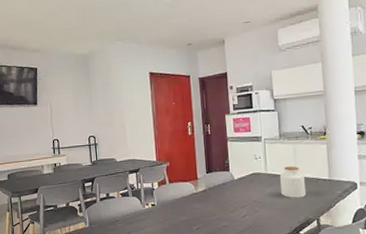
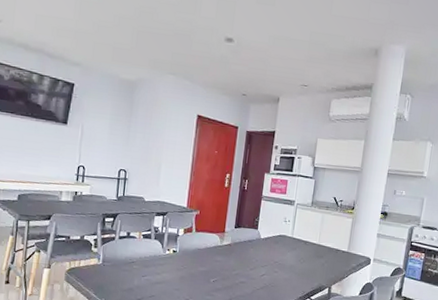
jar: present [279,166,307,198] -> none [301,233,327,265]

